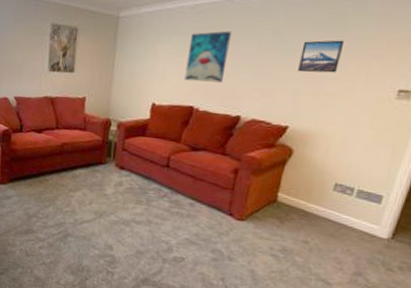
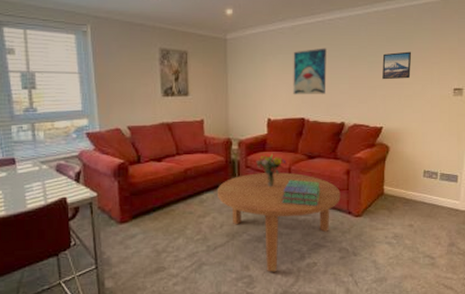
coffee table: none [90,157,224,258] -> present [218,172,341,272]
bouquet: none [133,139,166,174] -> present [256,153,286,187]
stack of books: none [155,169,201,202] -> present [281,179,321,207]

